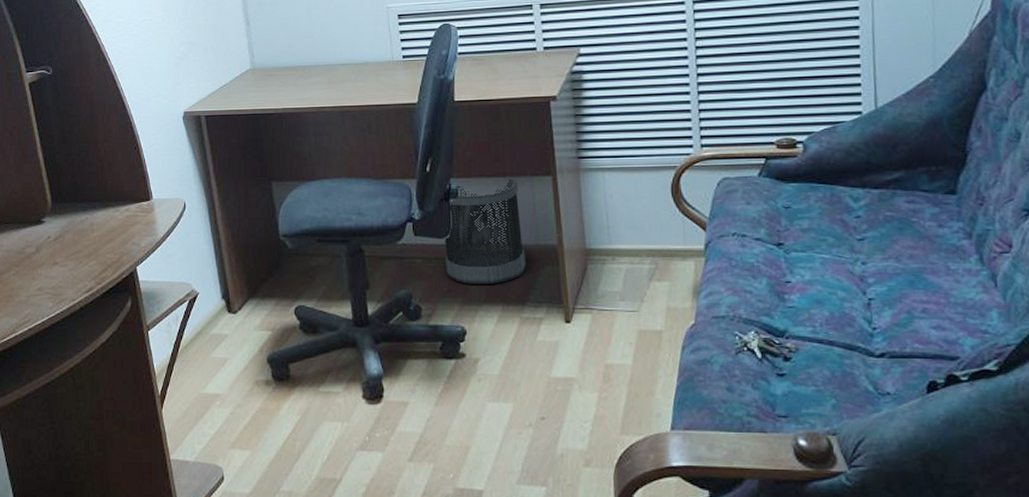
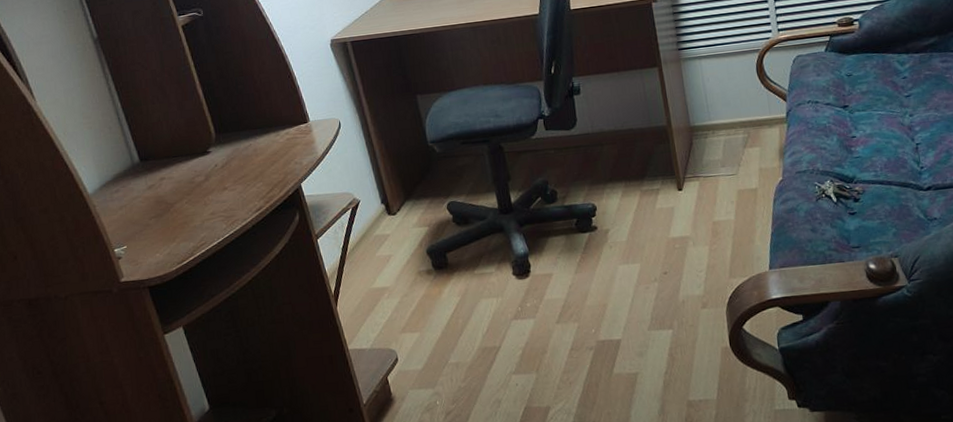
wastebasket: present [445,176,526,284] -> none [572,71,642,167]

